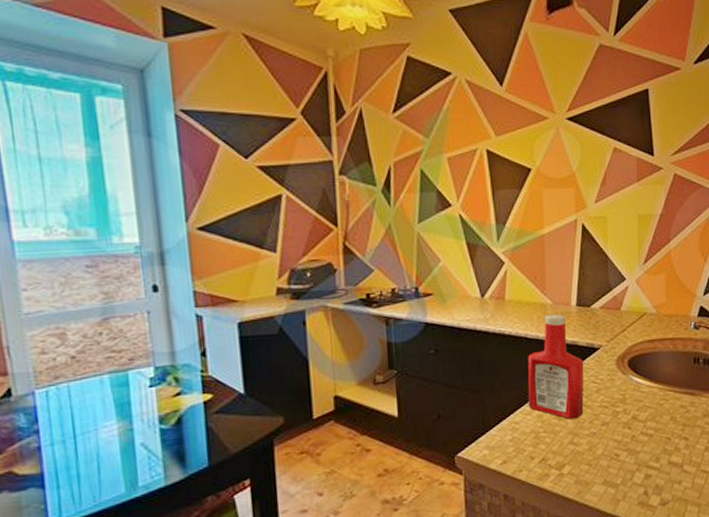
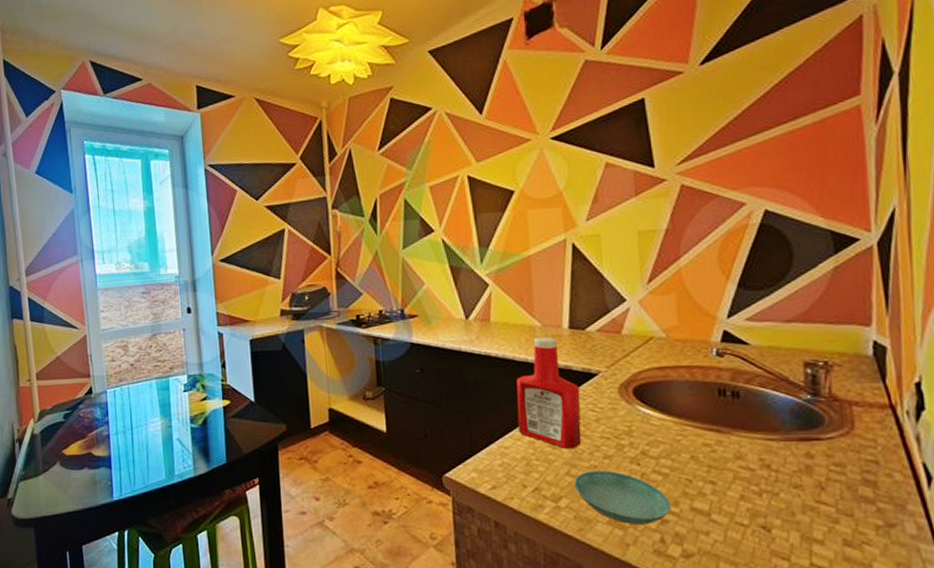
saucer: none [576,436,653,483] -> present [574,470,671,525]

